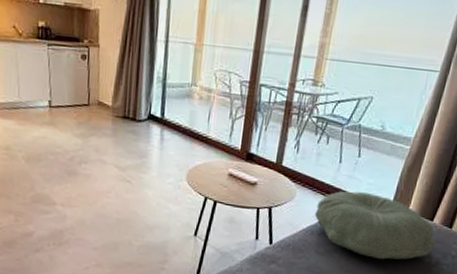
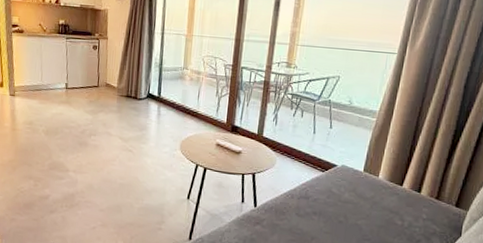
pillow: present [314,191,436,260] -> none [293,158,407,222]

